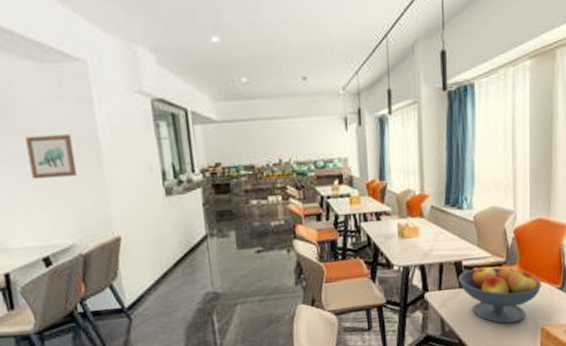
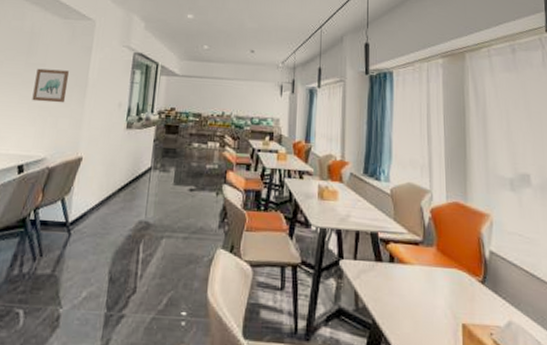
fruit bowl: present [458,266,542,324] -> none [374,242,462,312]

